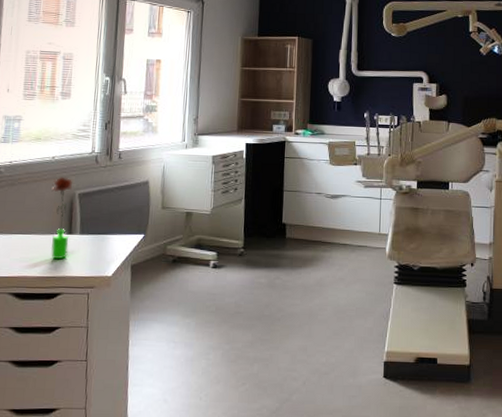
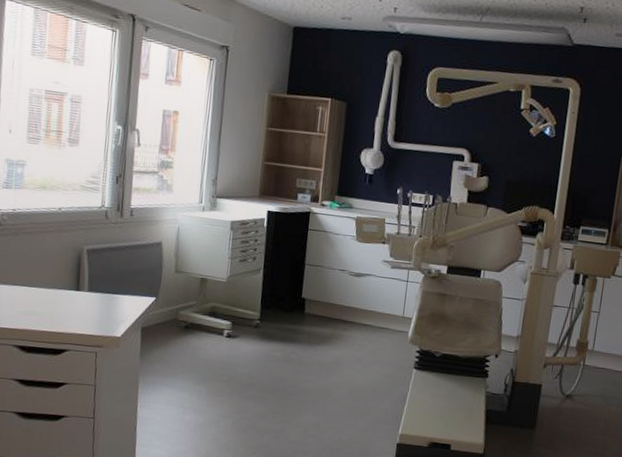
flower: present [50,176,72,260] -> none [57,229,80,316]

